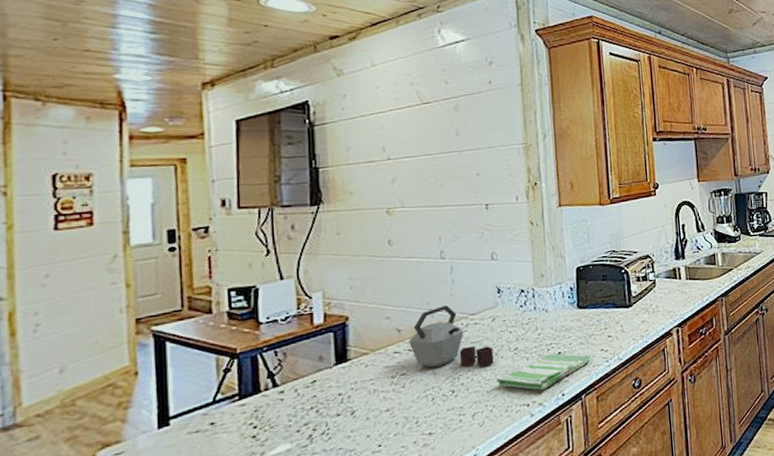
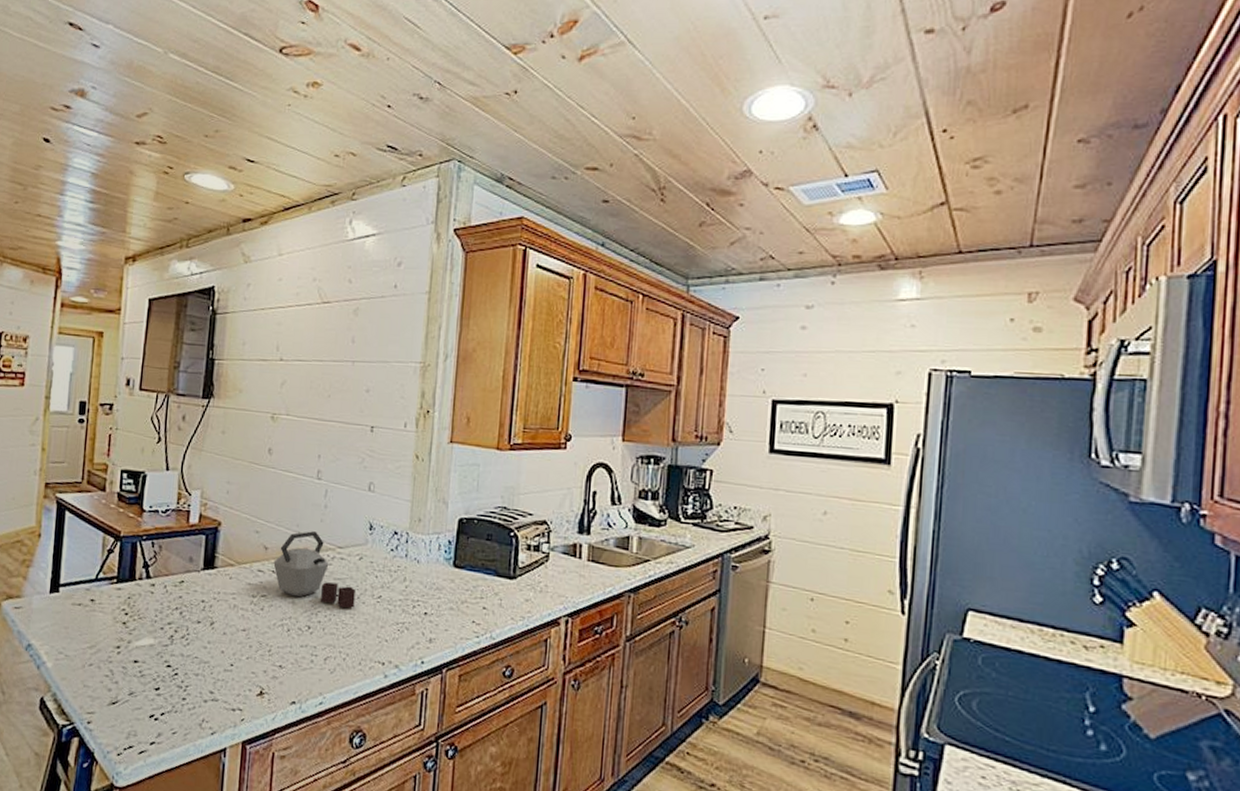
dish towel: present [496,353,591,390] -> none [354,612,460,651]

